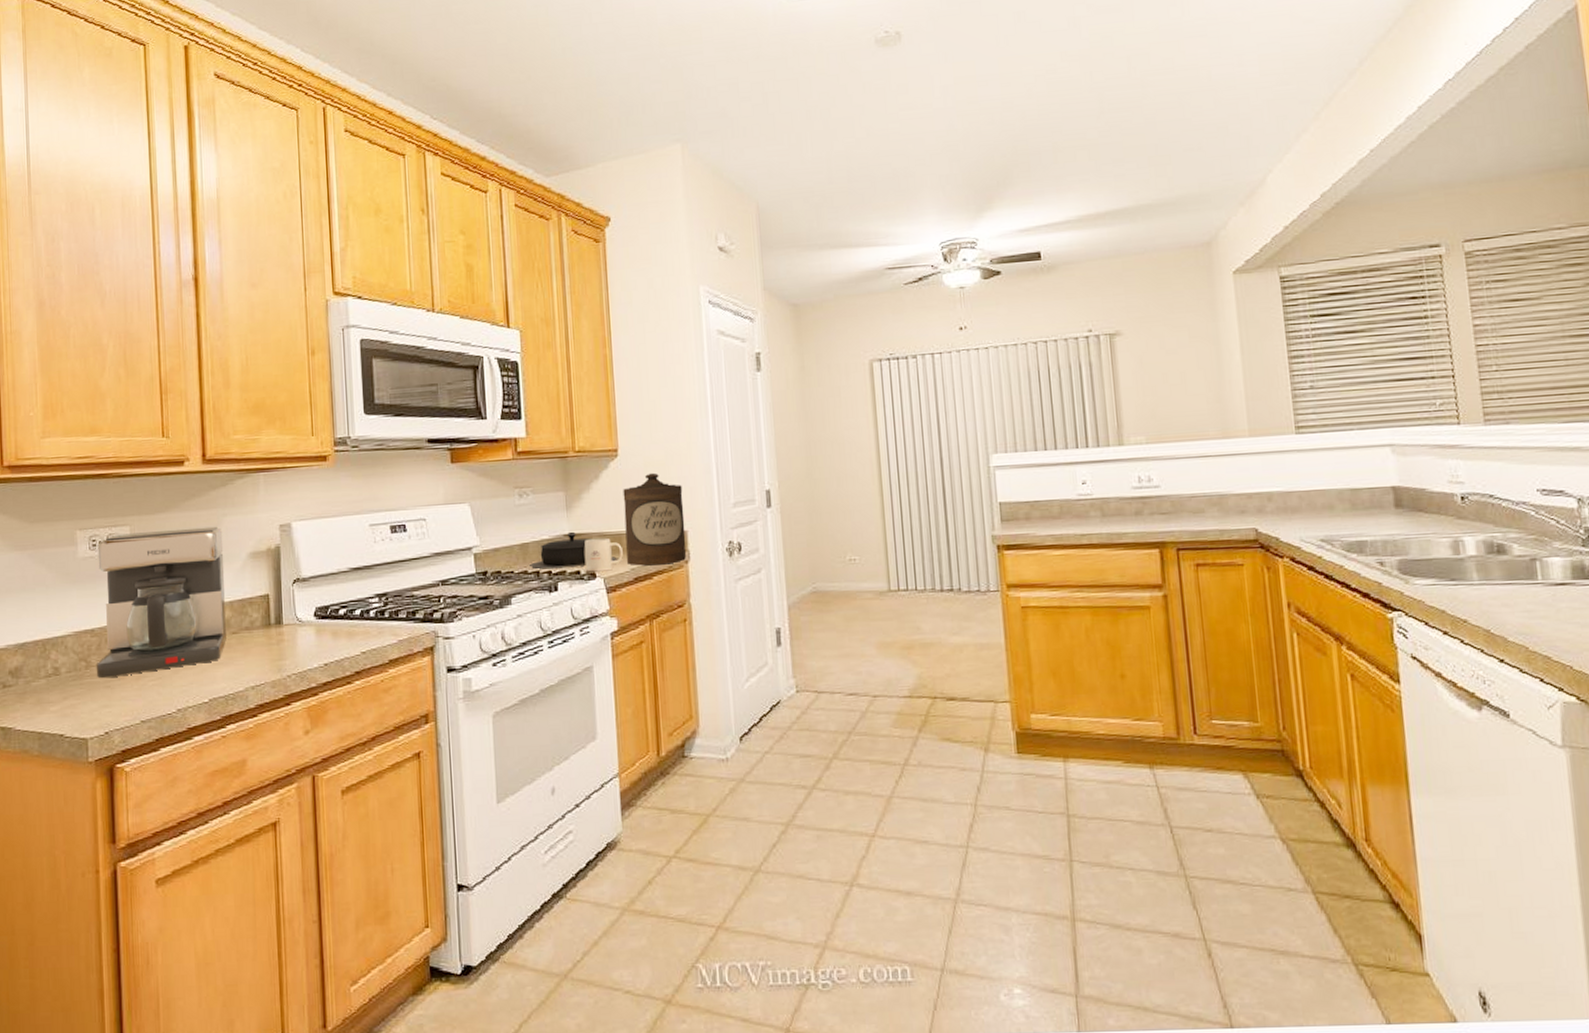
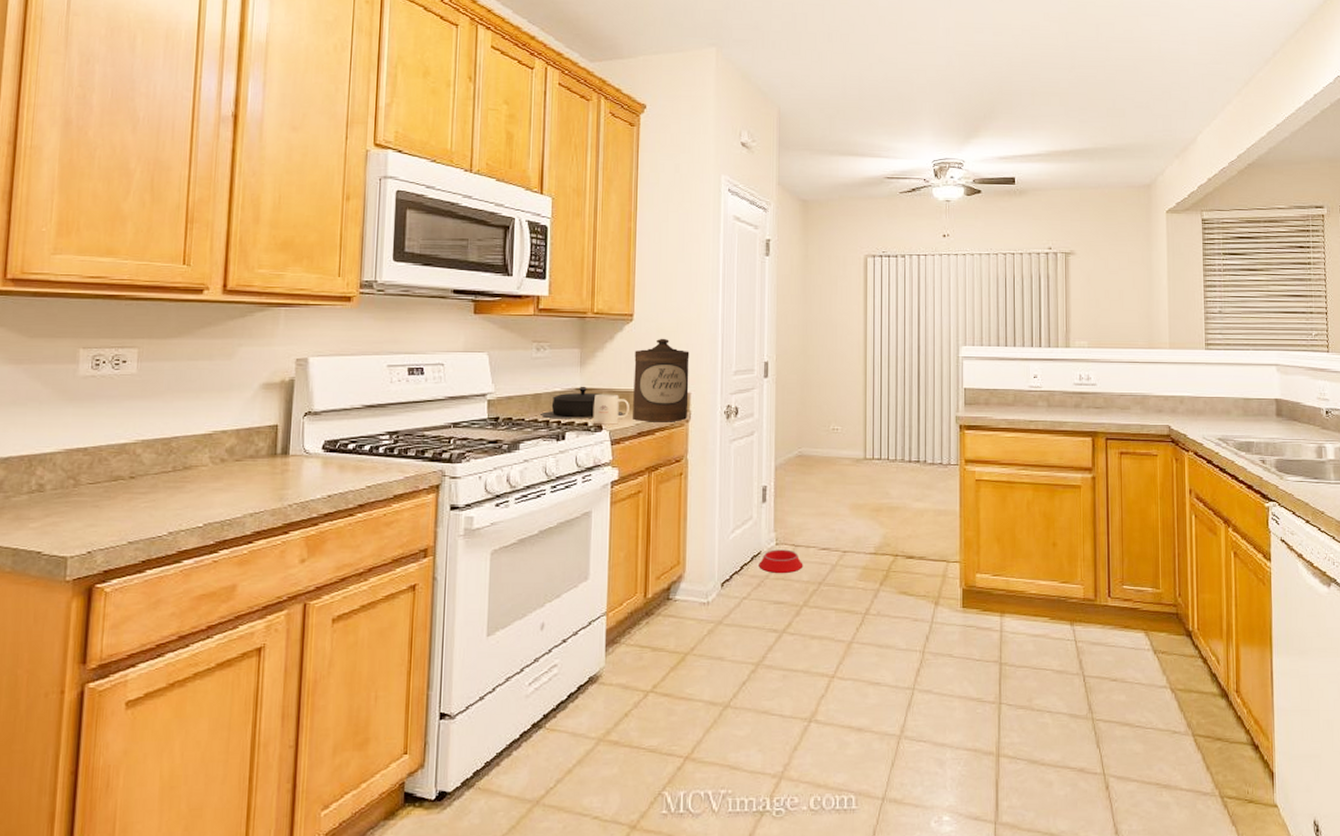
coffee maker: present [96,526,228,679] -> none [84,355,236,498]
pet bowl: none [779,697,829,724] -> present [759,549,803,573]

